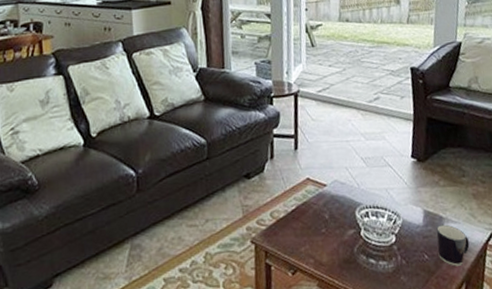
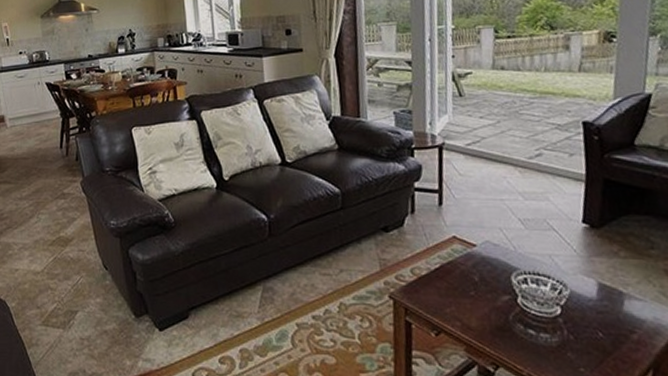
mug: present [436,224,470,266] -> none [614,301,659,349]

